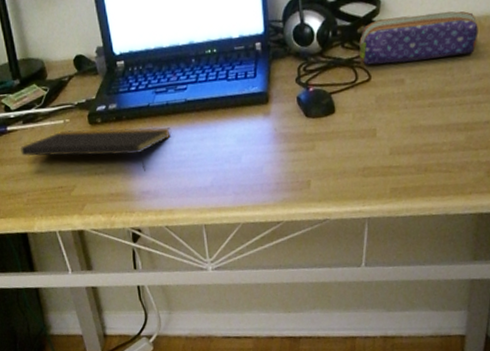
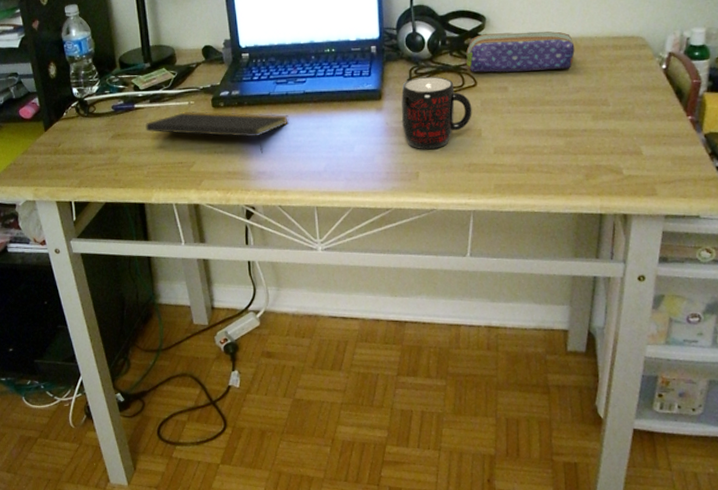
mug: none [290,72,366,156] -> present [401,76,472,150]

